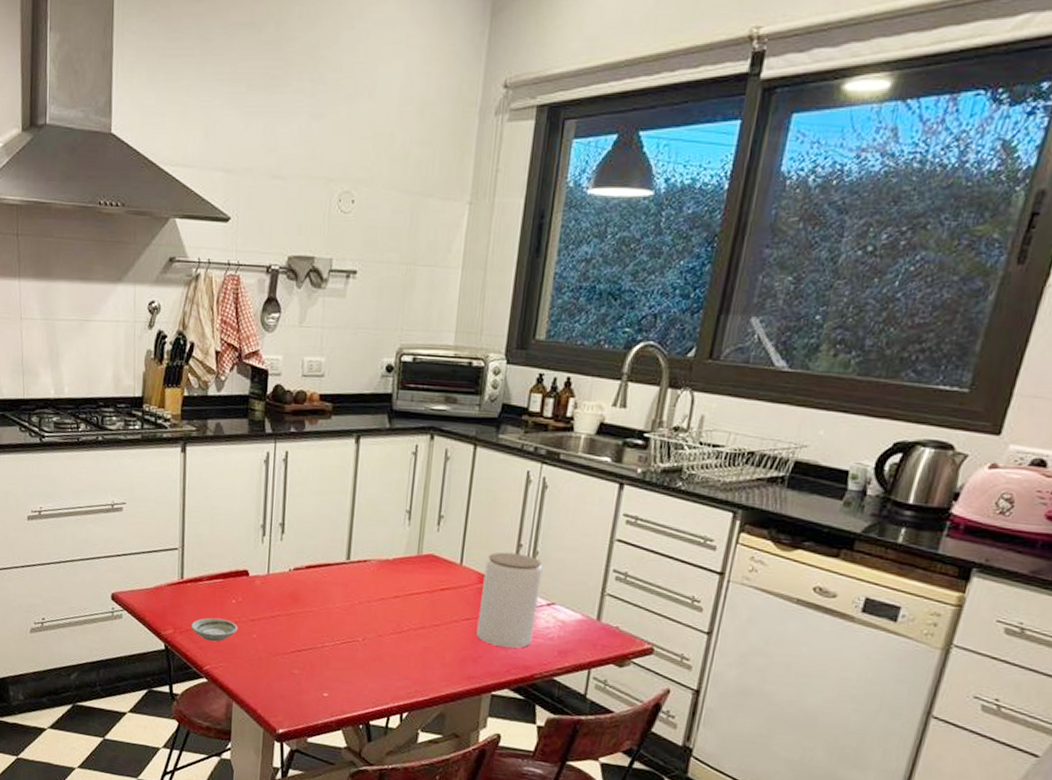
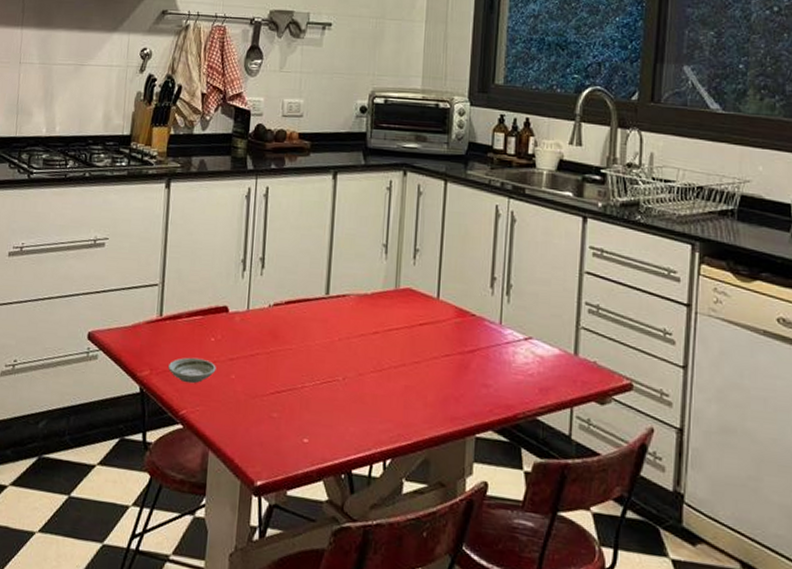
jar: present [476,552,543,648] -> none [457,285,518,386]

